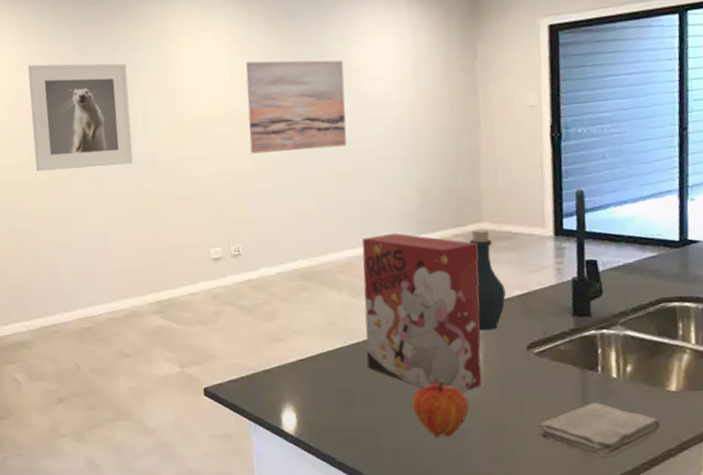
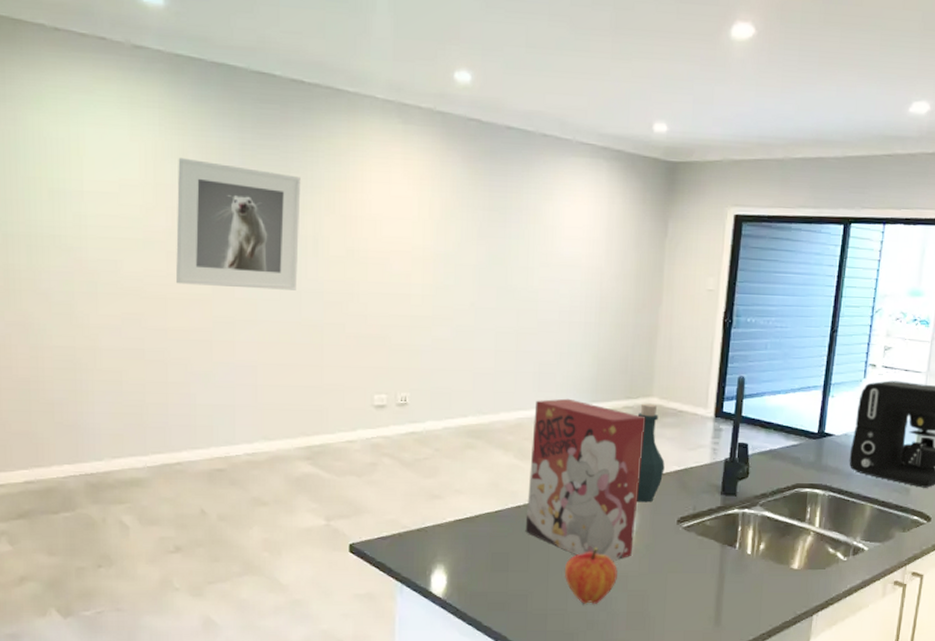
wall art: present [246,60,347,154] -> none [431,199,539,304]
washcloth: present [539,402,661,457] -> none [678,576,782,627]

